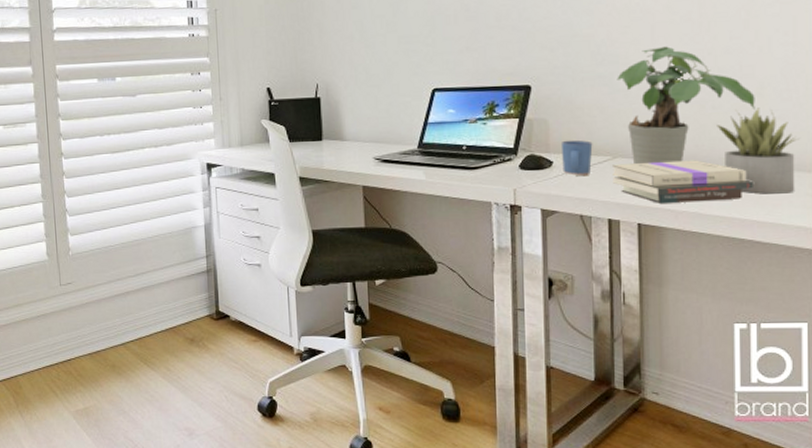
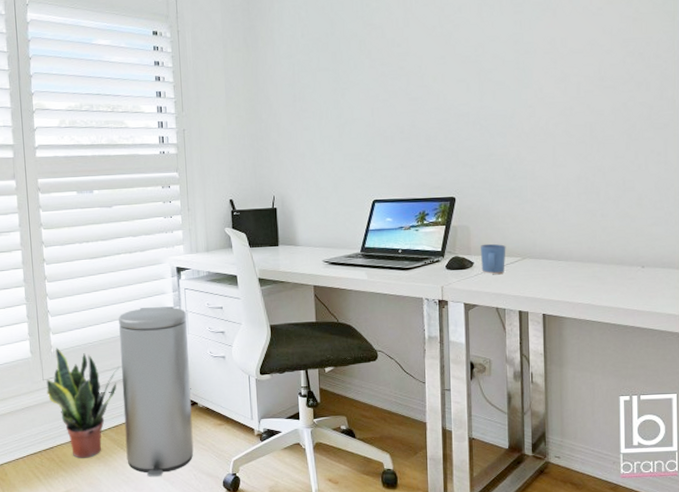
potted plant: none [63,250,143,373] -> present [46,348,120,458]
pedal bin: none [141,207,225,397] -> present [118,306,194,478]
books: present [613,160,755,203] -> none [522,260,635,297]
potted plant: present [617,46,755,165] -> none [525,164,635,265]
succulent plant: present [717,107,800,194] -> none [605,215,670,288]

